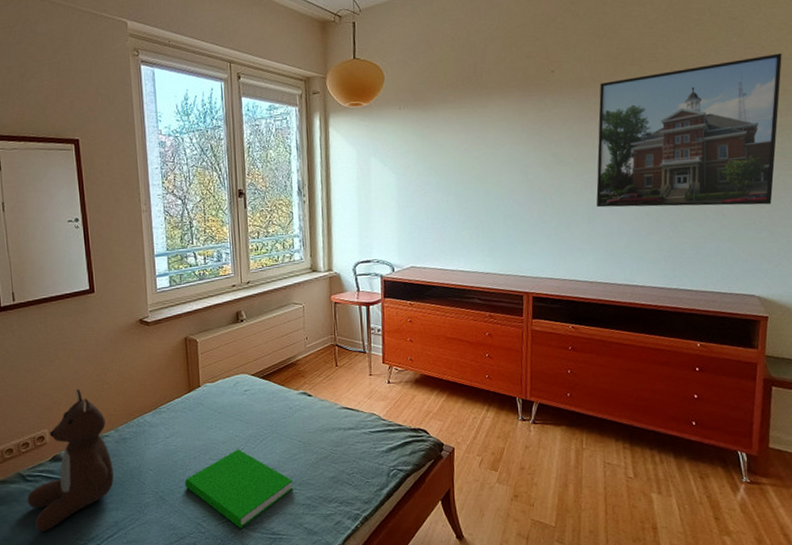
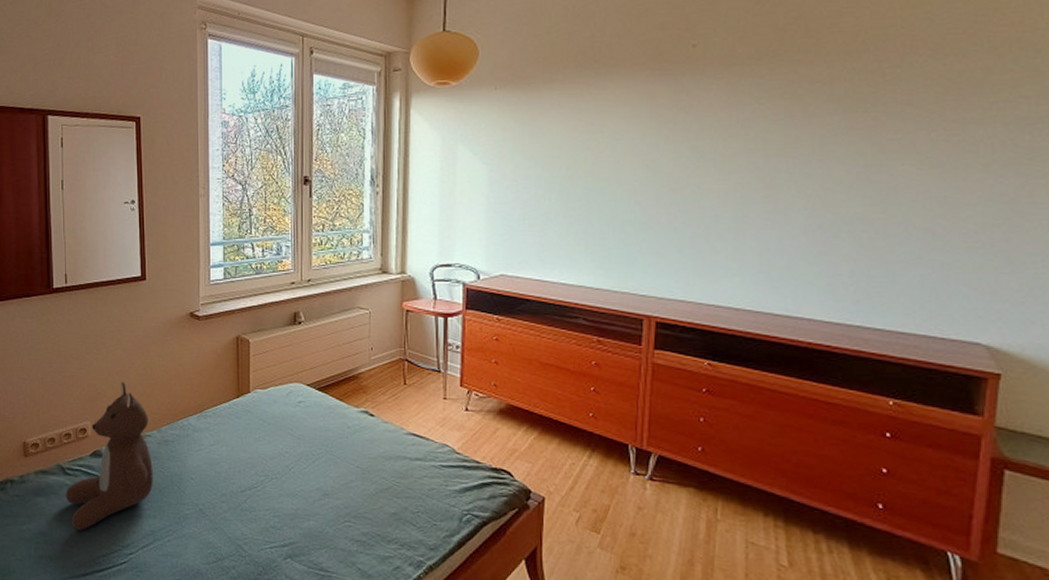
book: present [184,449,293,528] -> none [227,467,348,558]
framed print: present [596,53,782,208] -> none [749,21,1033,223]

